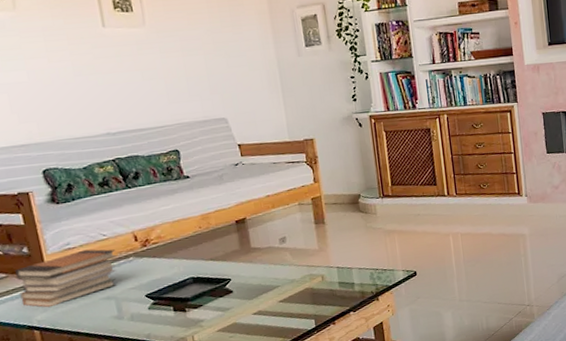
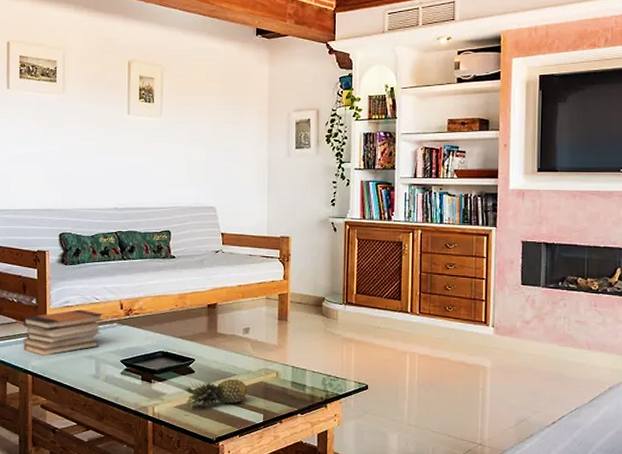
fruit: none [223,290,294,329] -> present [183,378,247,409]

